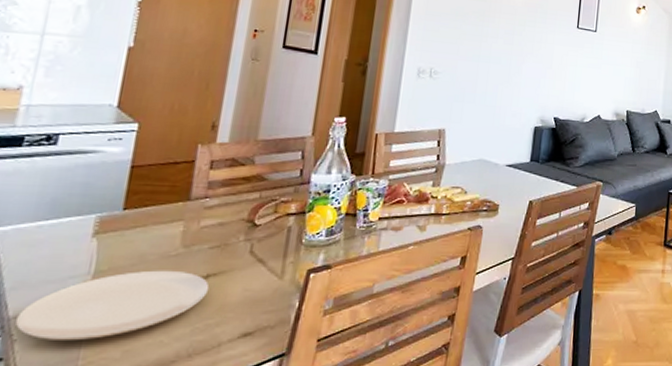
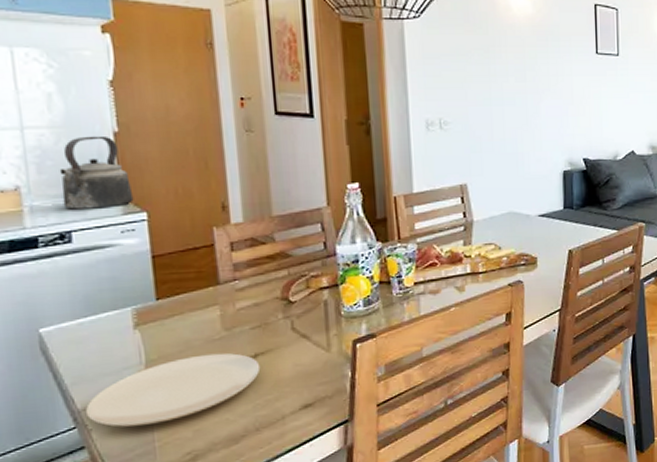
kettle: none [59,47,132,116] -> present [59,135,134,210]

